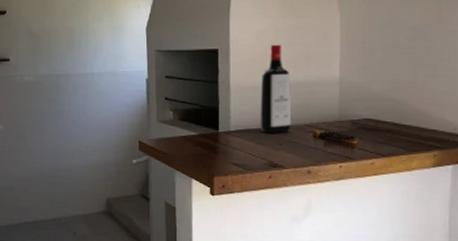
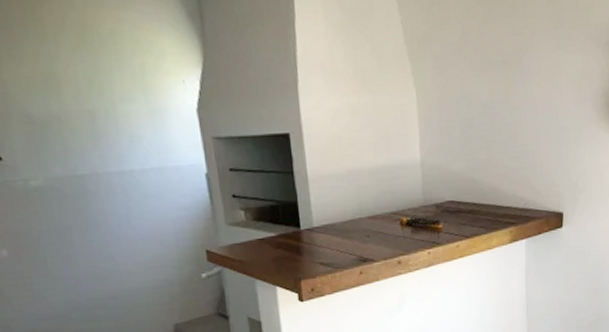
liquor bottle: present [260,44,292,133] -> none [341,125,378,226]

